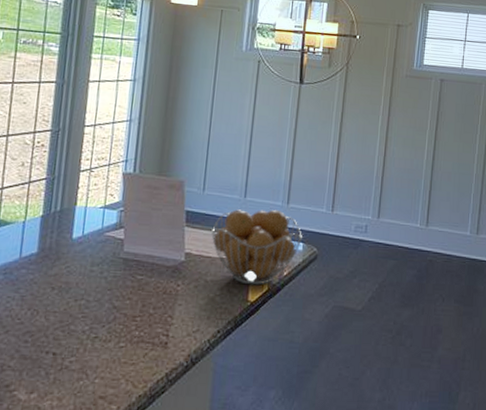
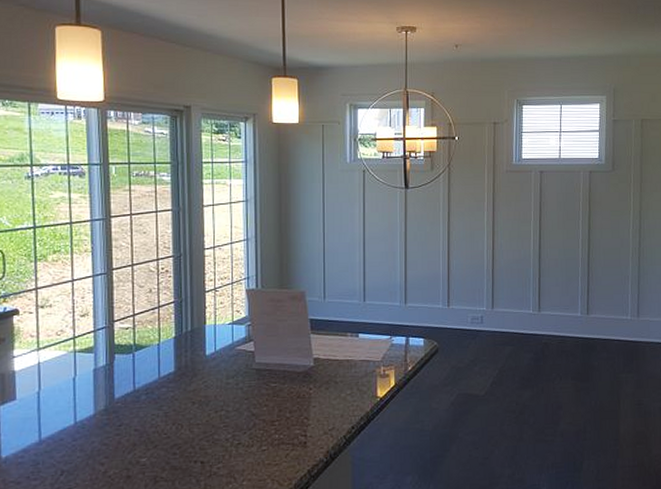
fruit basket: present [211,209,302,285] -> none [336,310,422,382]

